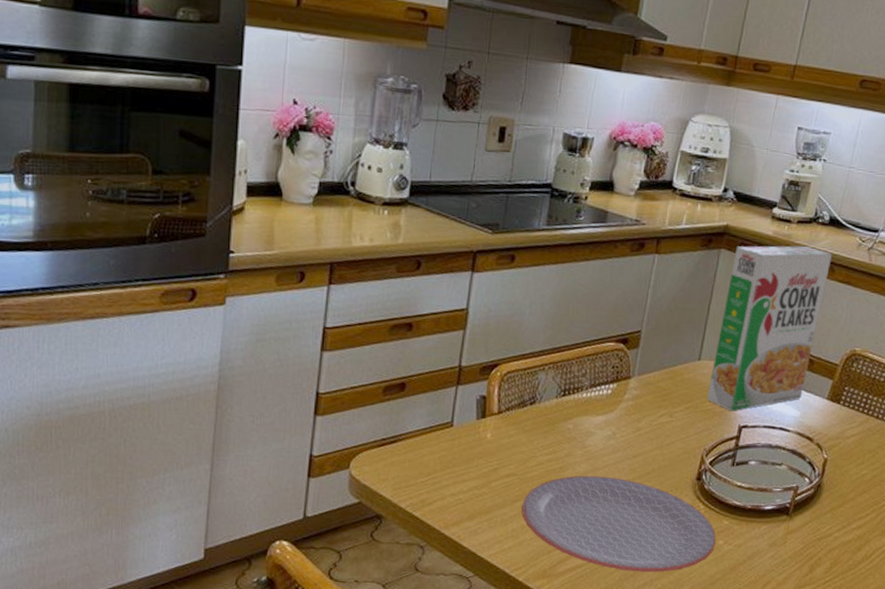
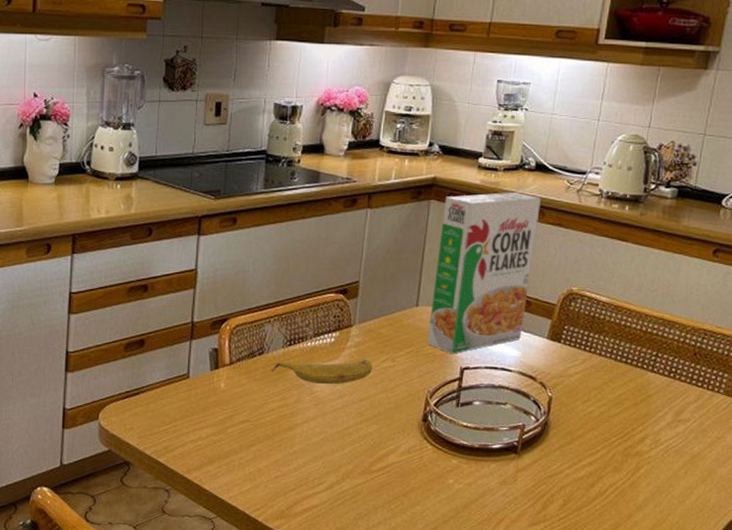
plate: present [521,475,716,573] -> none [256,420,446,512]
fruit: none [541,413,650,439] -> present [270,359,373,385]

